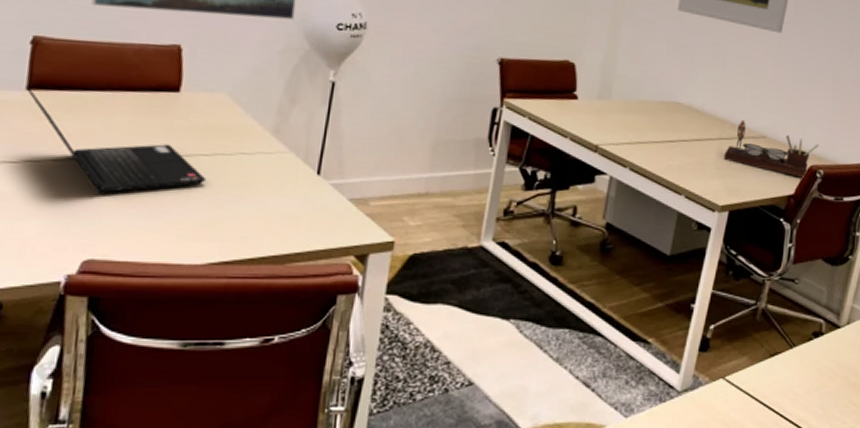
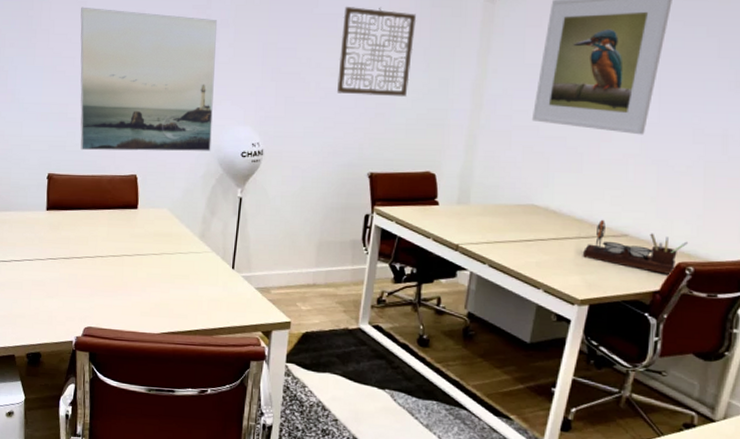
laptop computer: present [25,85,207,195] -> none [46,207,158,282]

